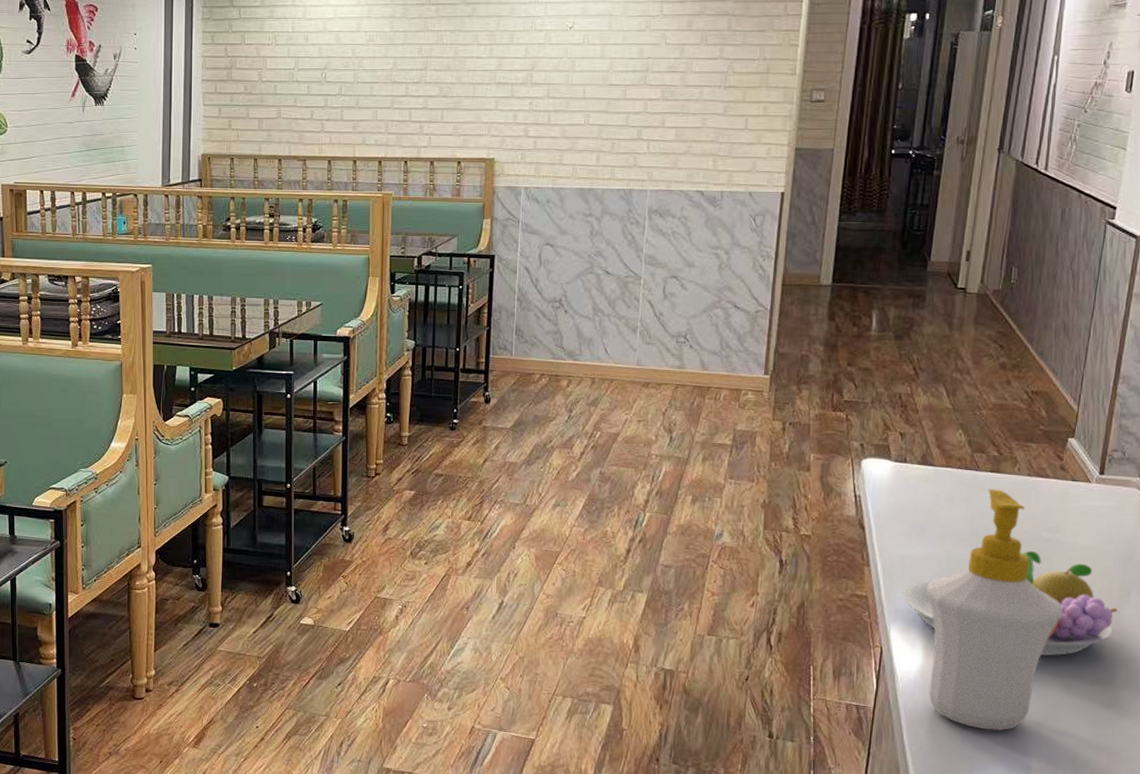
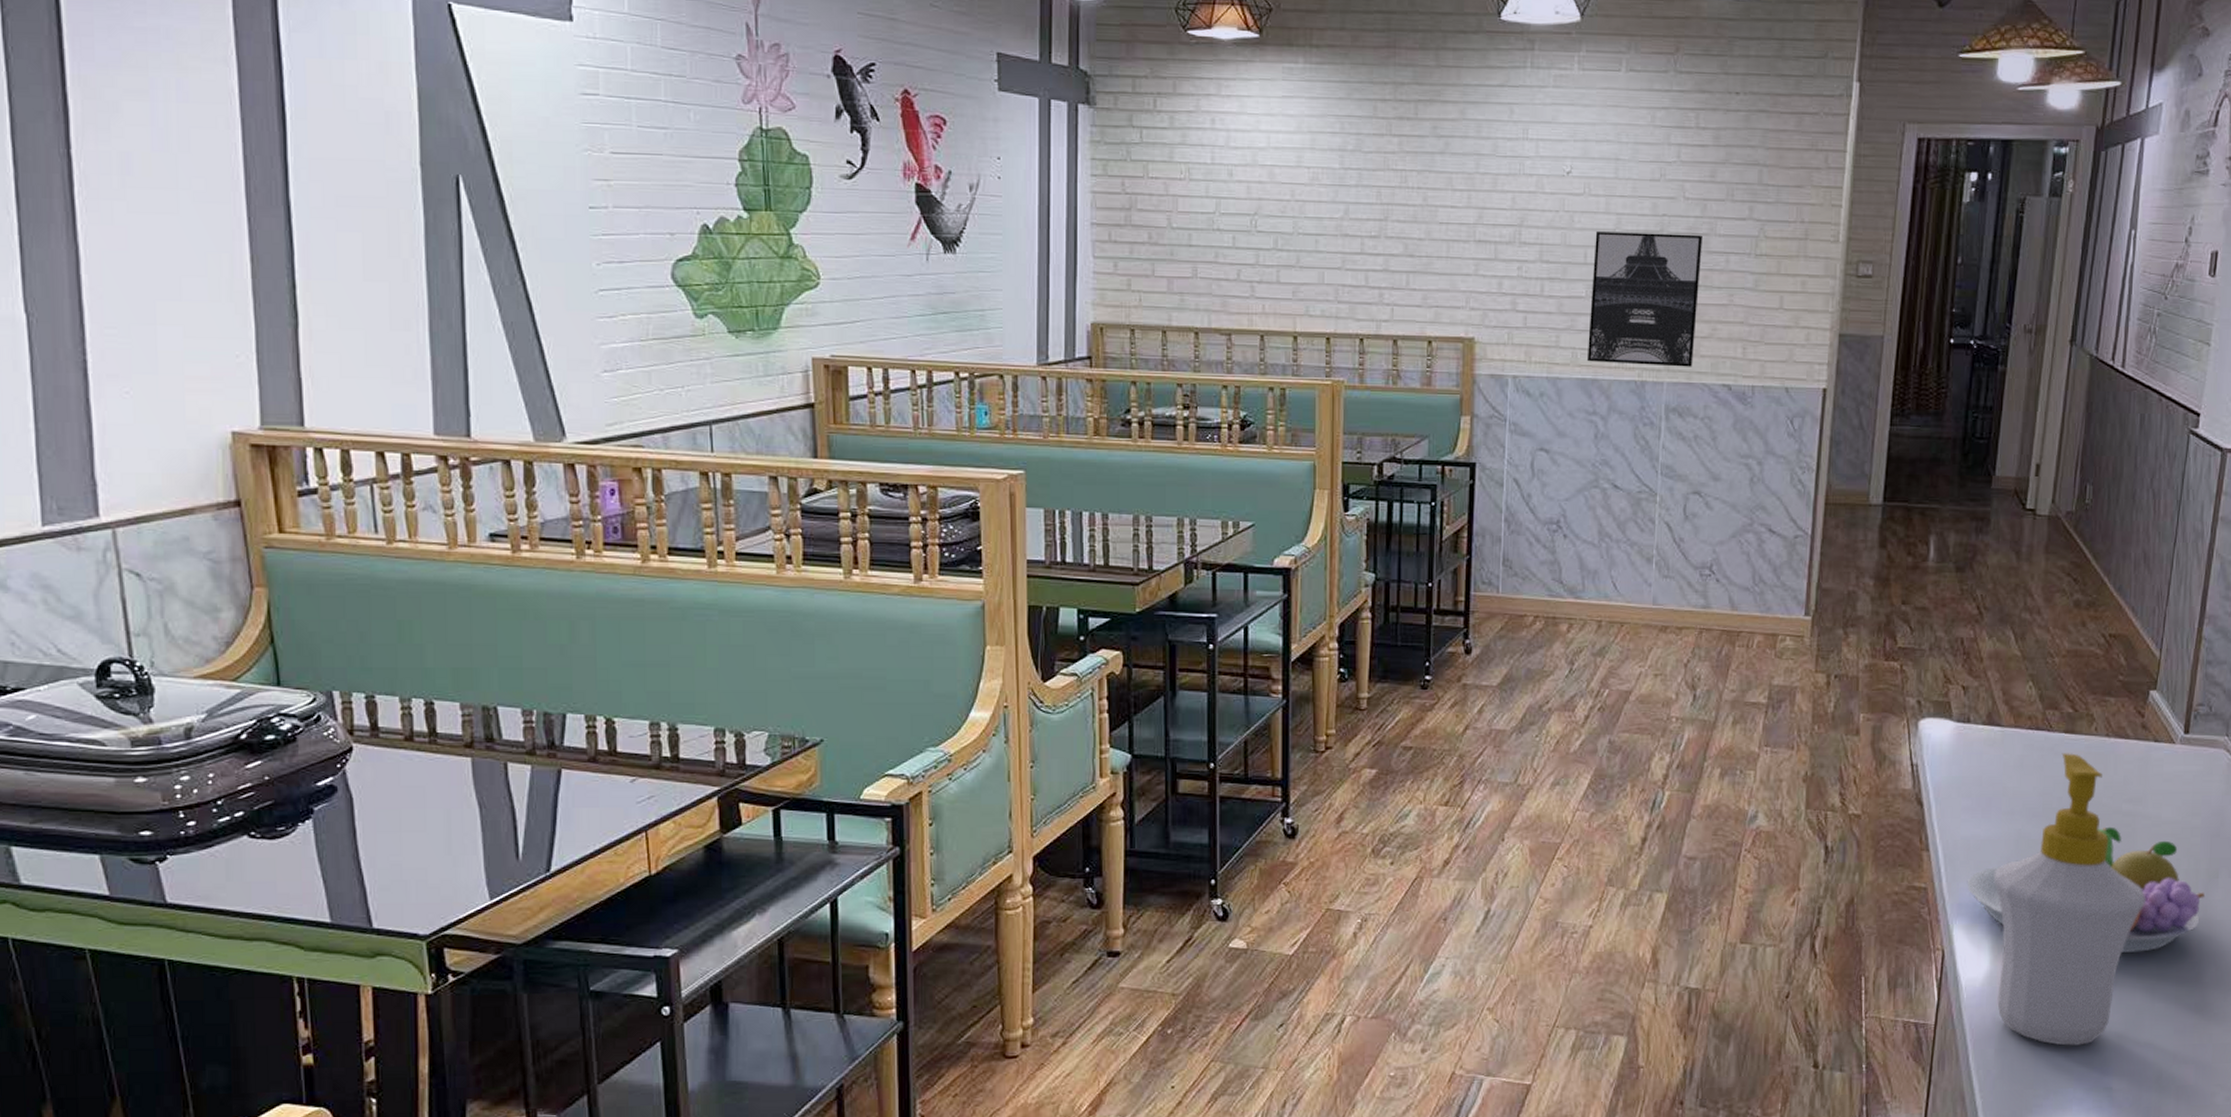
wall art: none [584,72,681,178] -> present [1586,231,1703,367]

